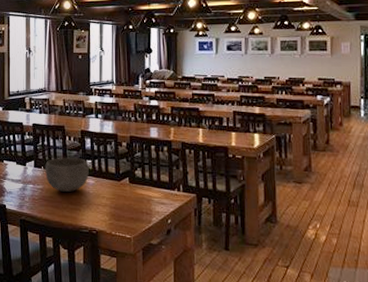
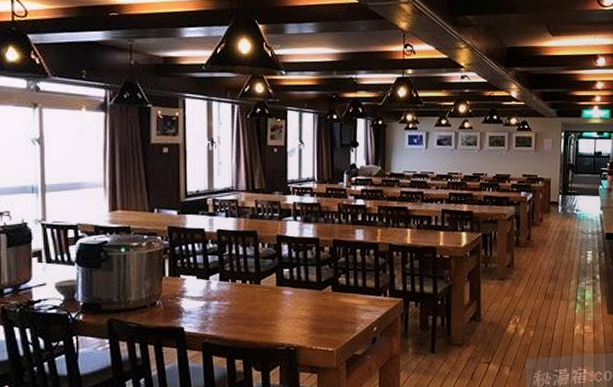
bowl: present [45,157,89,192] -> none [233,266,286,307]

